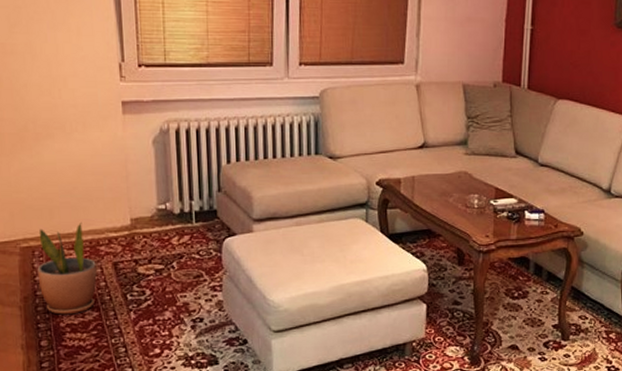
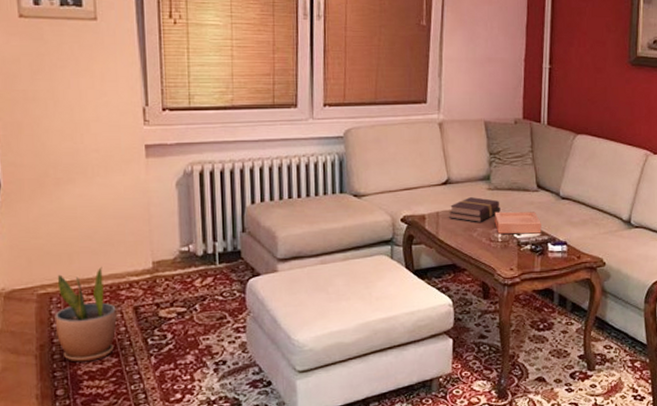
book: none [425,162,477,187] -> present [449,197,500,222]
tray: none [471,177,519,201] -> present [494,211,541,234]

